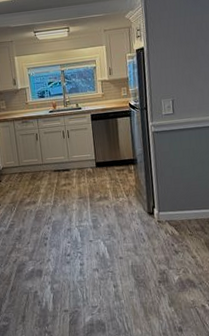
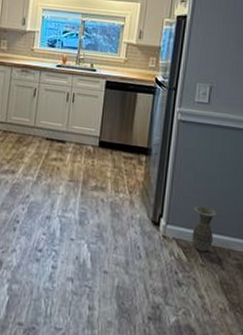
ceramic jug: none [176,191,195,225] -> present [192,205,218,252]

